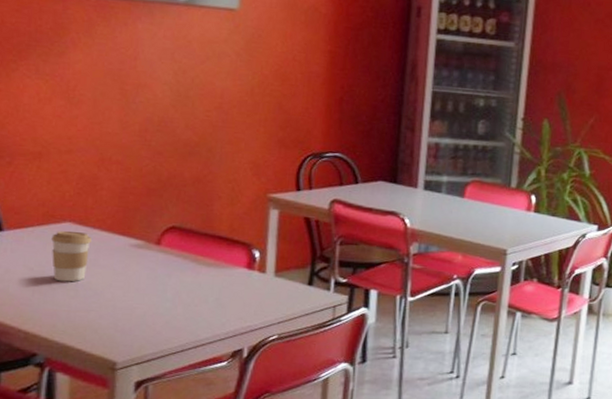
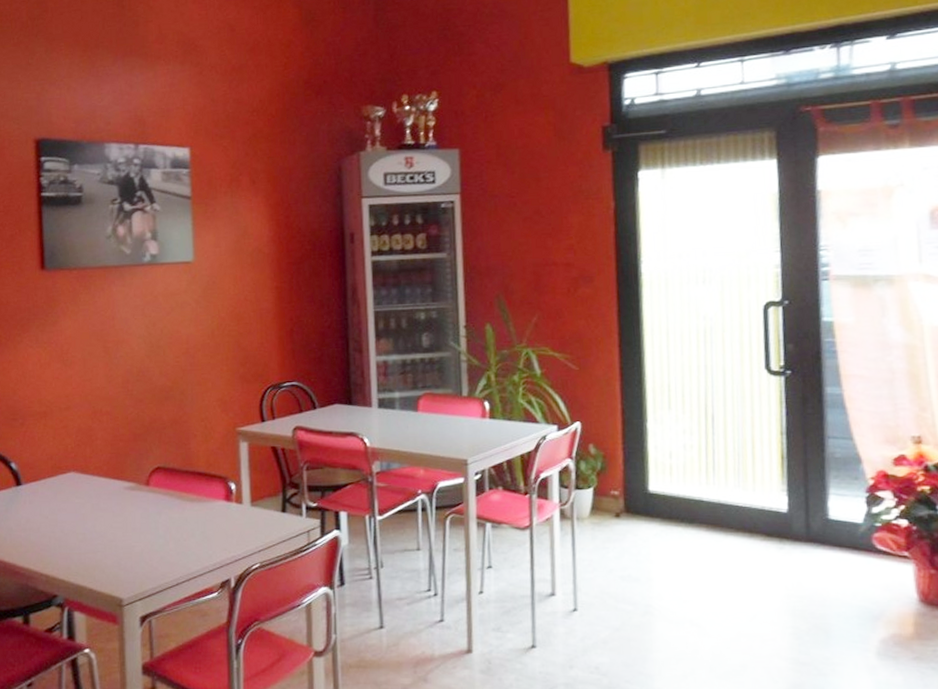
coffee cup: present [51,230,91,282] -> none [60,479,92,527]

